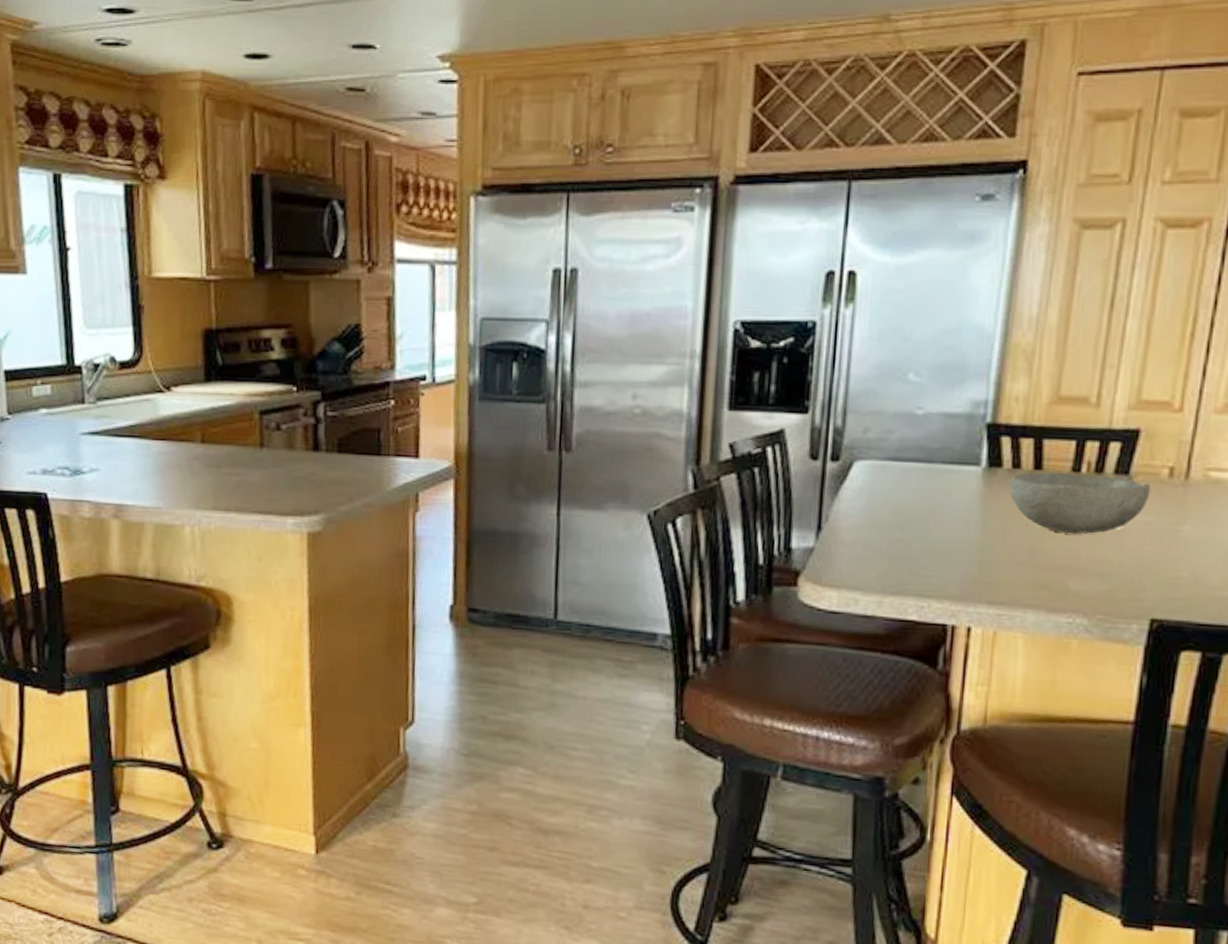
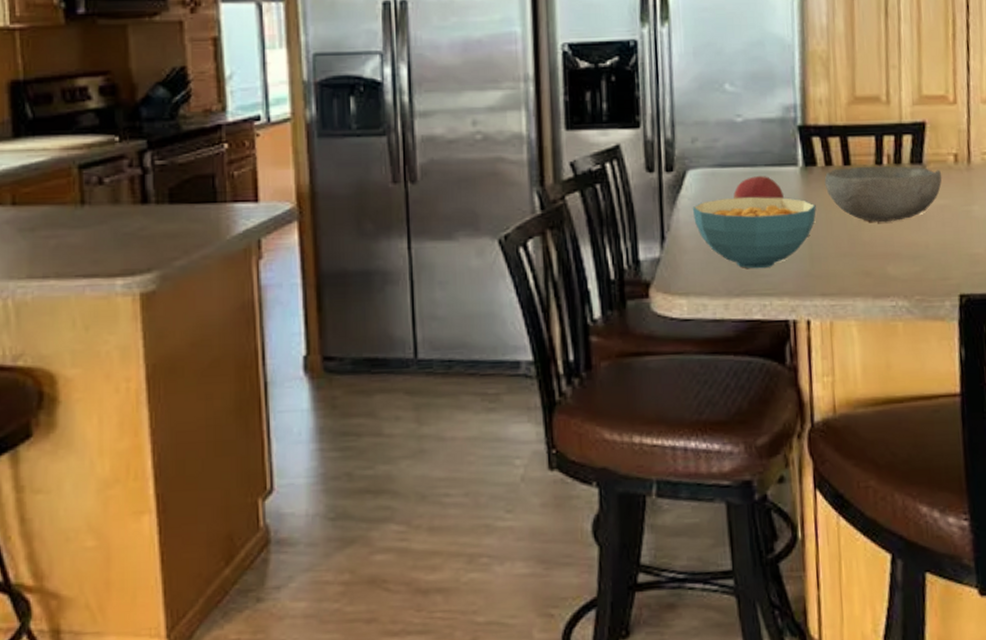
cereal bowl: none [855,493,995,570] -> present [692,197,816,269]
fruit: none [903,472,960,499] -> present [733,175,784,200]

